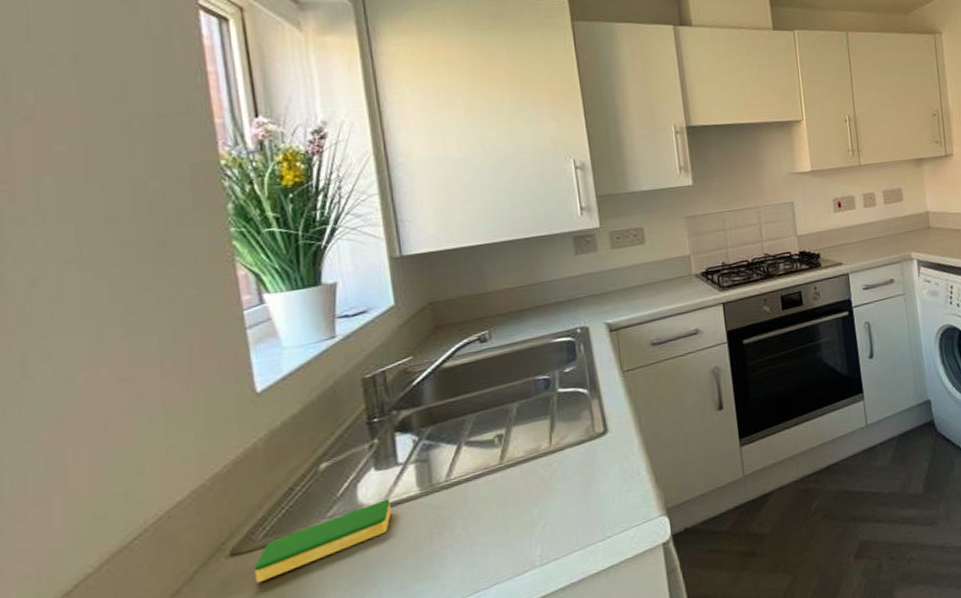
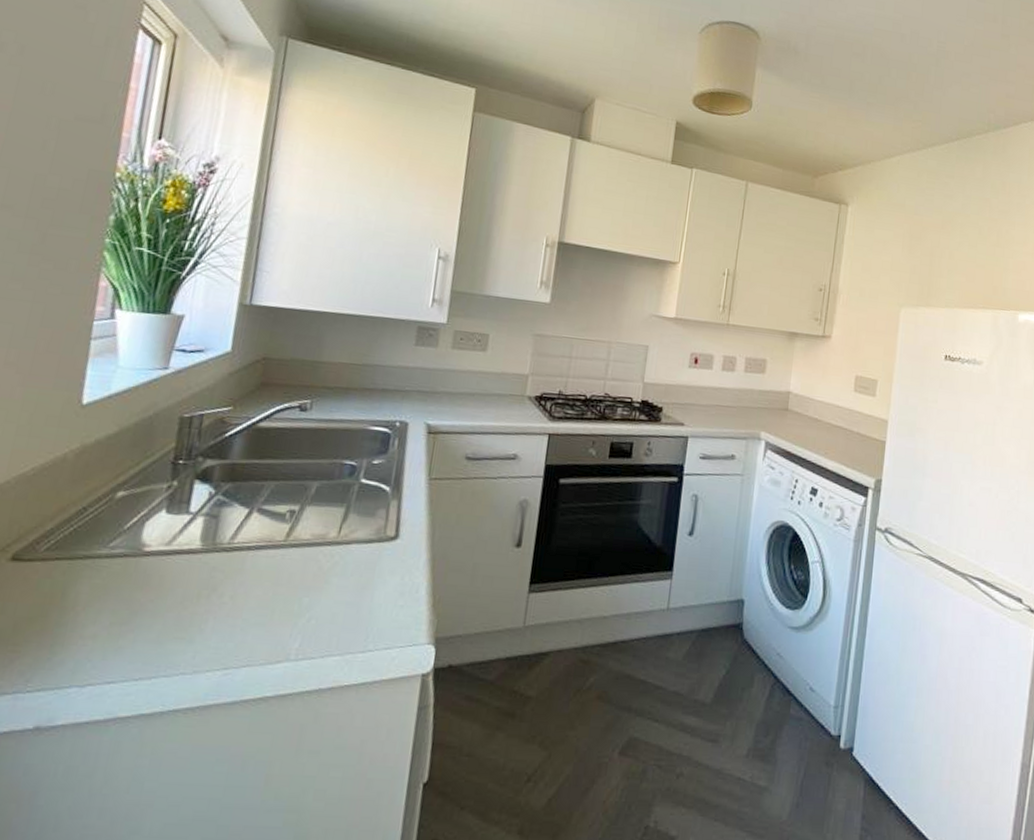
dish sponge: present [254,498,391,583] -> none [25,545,172,595]

